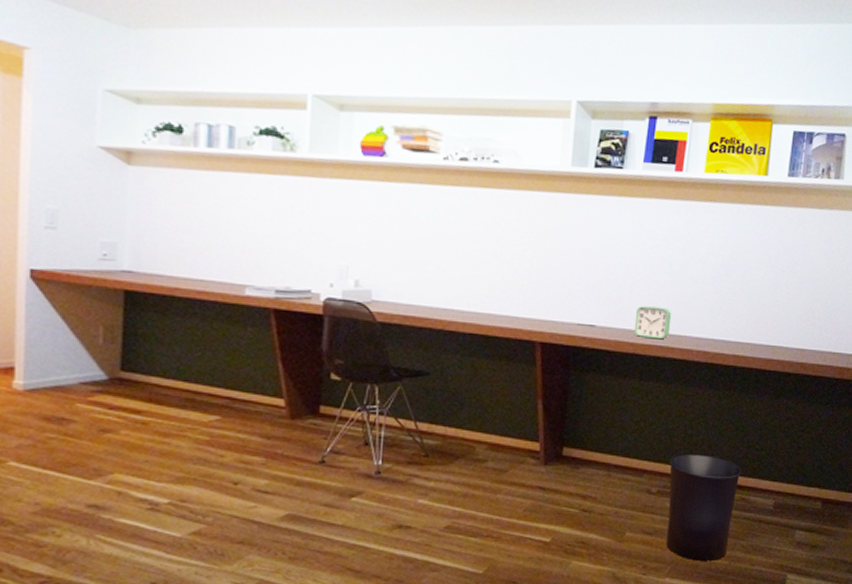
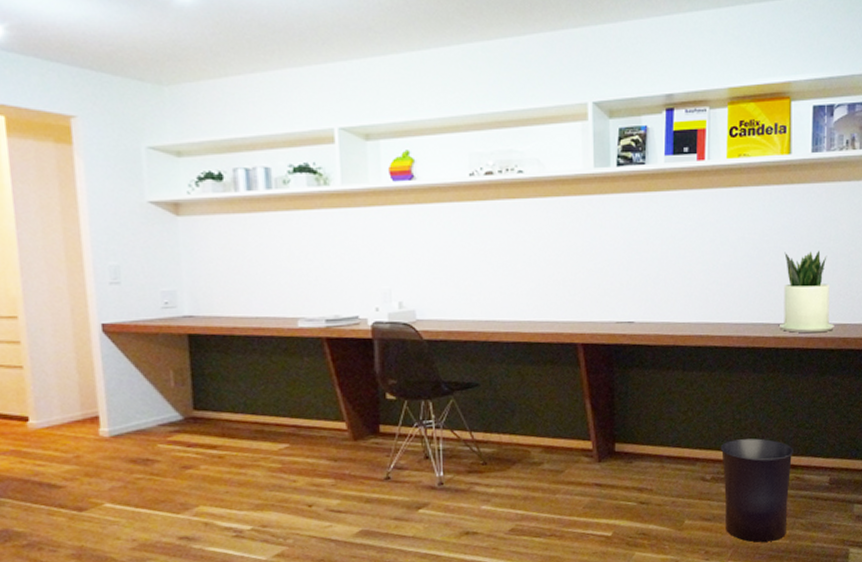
books: present [389,123,444,155] -> none [414,145,467,172]
alarm clock: present [634,306,672,340] -> none [672,297,709,329]
planter: none [739,271,794,356] -> present [778,250,834,334]

